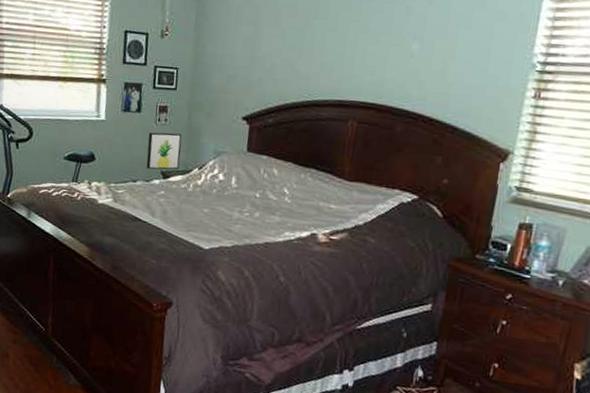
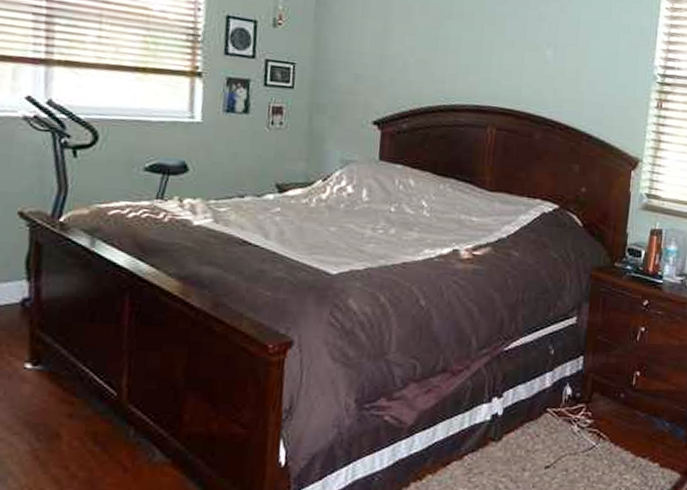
wall art: present [146,132,182,170] -> none [257,137,302,183]

